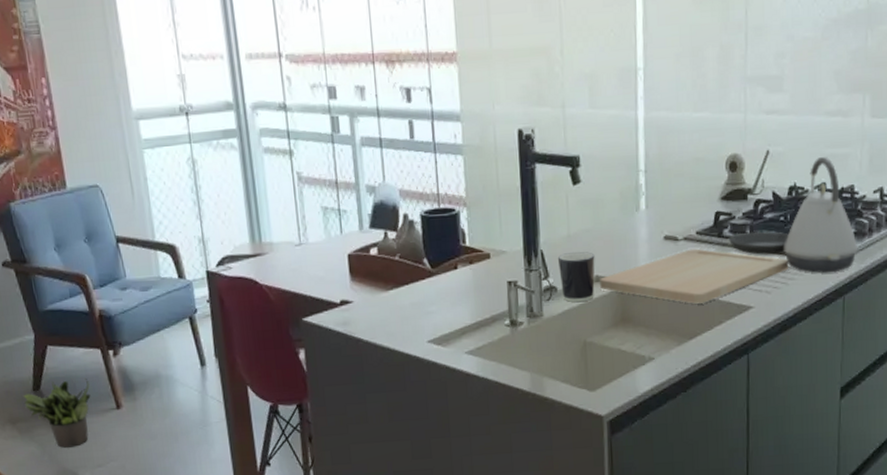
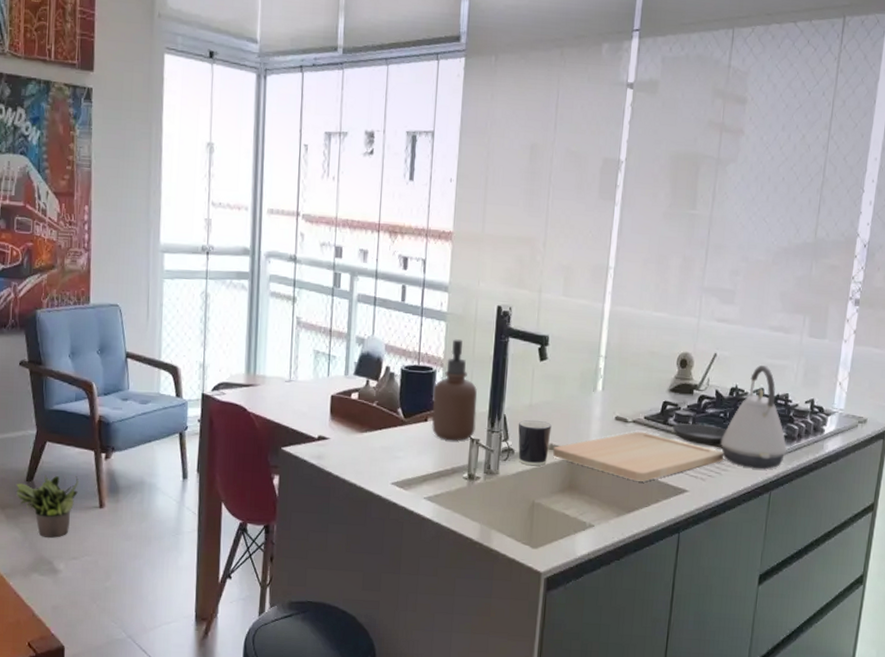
soap dispenser: none [459,173,511,287] -> present [431,339,477,441]

